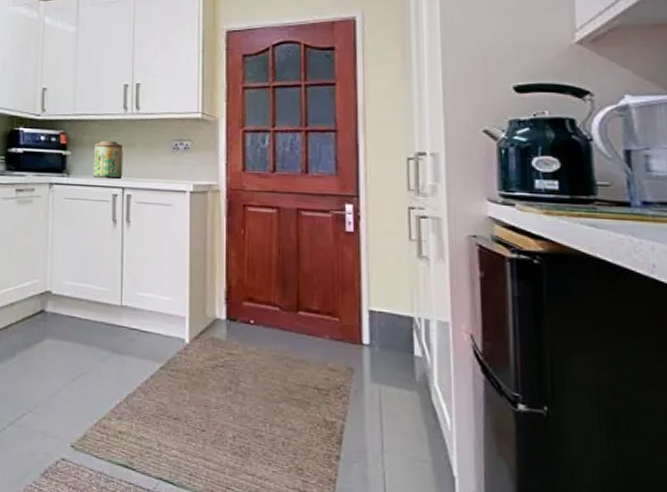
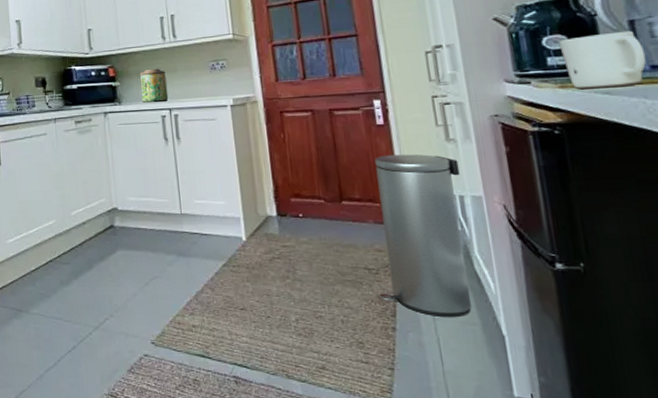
pedal bin: none [326,266,428,452] -> present [374,154,472,318]
mug: none [549,160,639,221] -> present [558,30,646,90]

